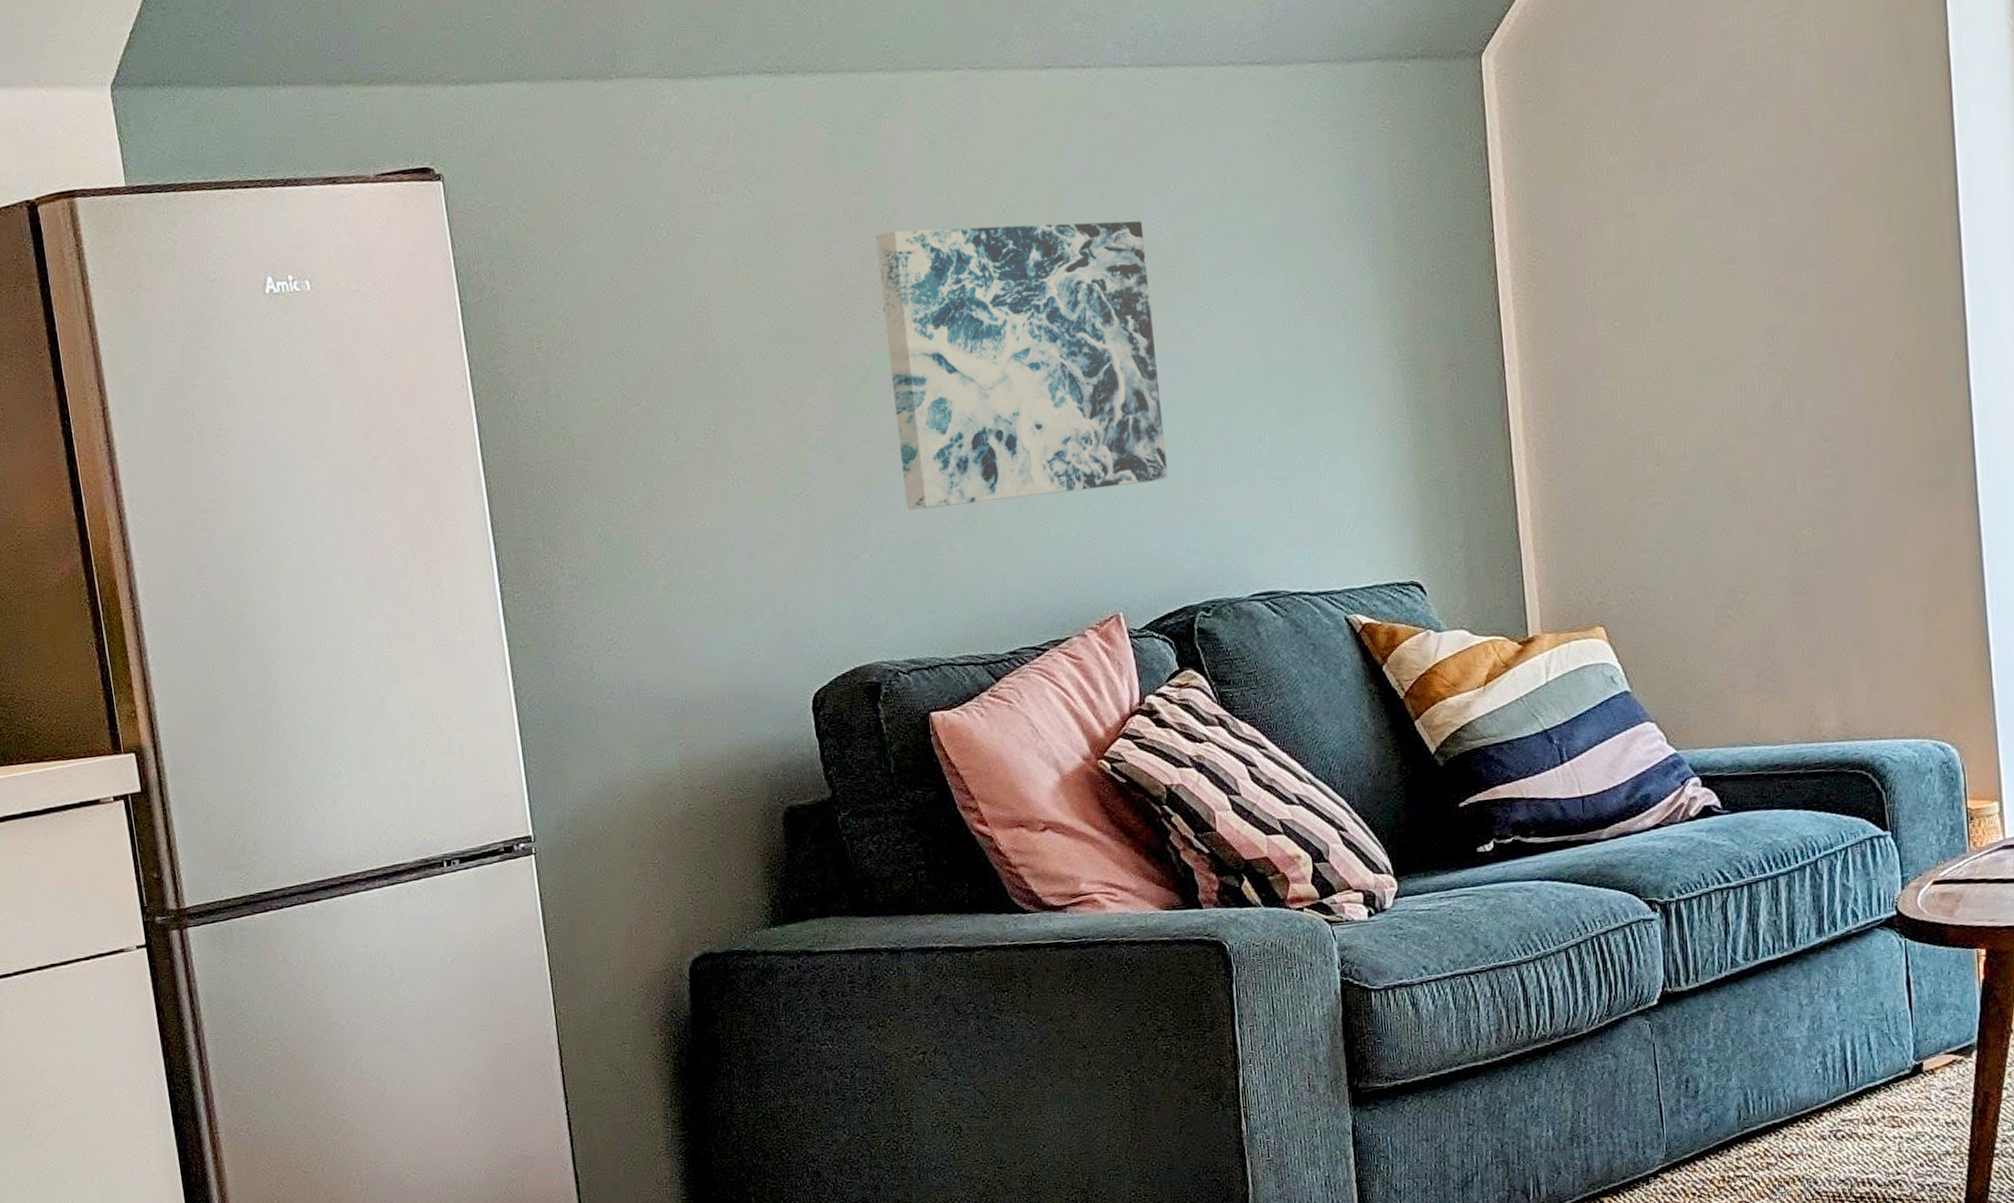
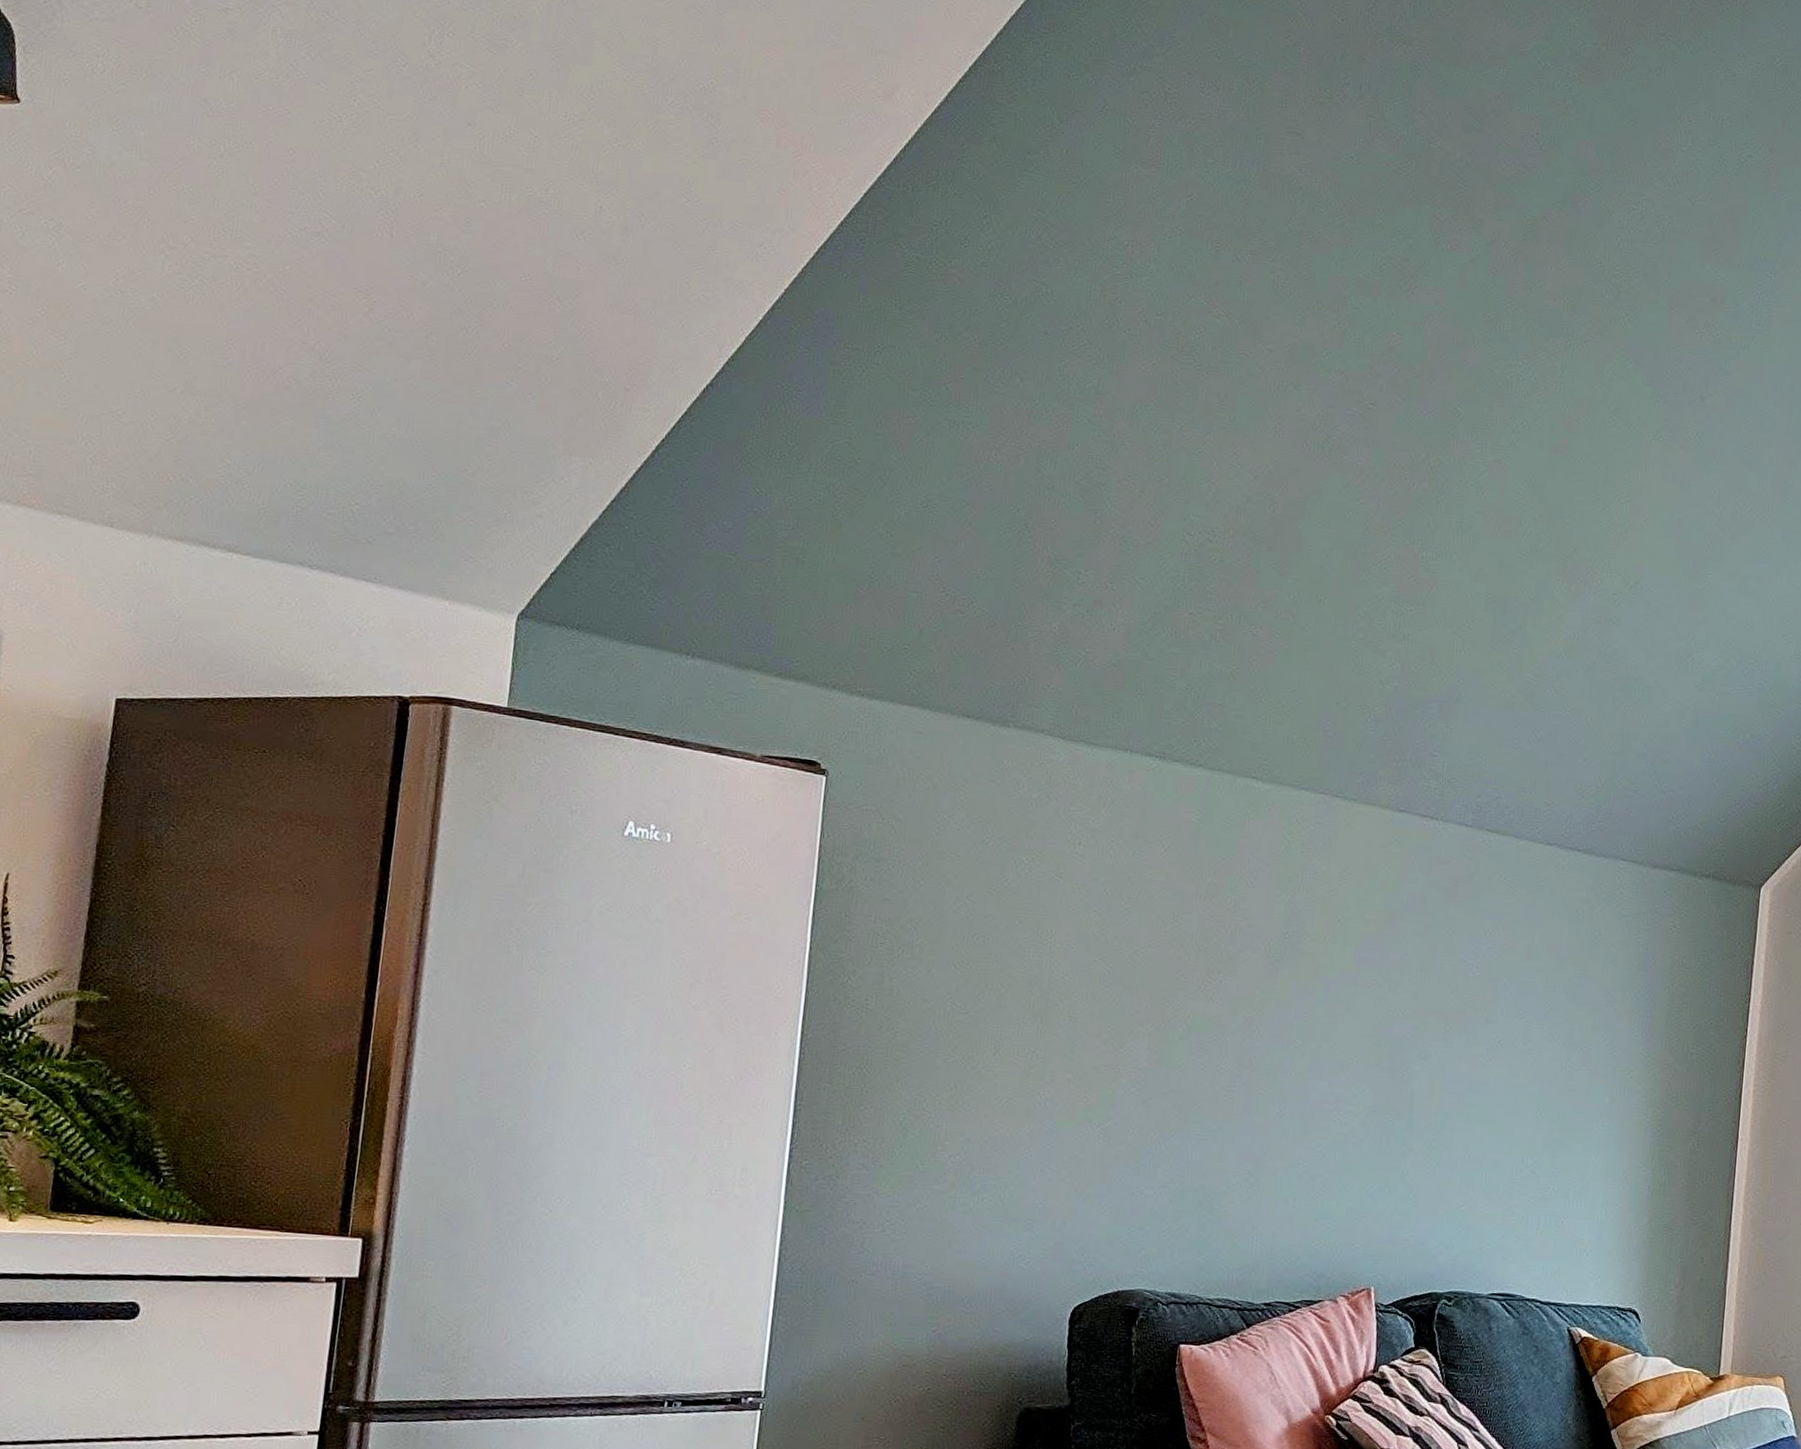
wall art: present [876,220,1168,511] -> none [1198,914,1457,1179]

